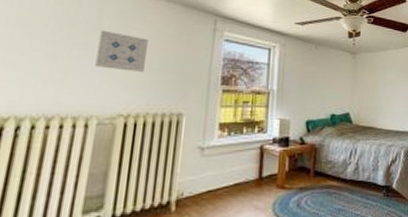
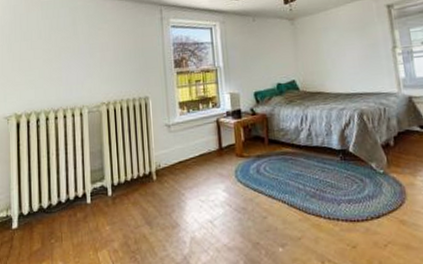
wall art: present [95,30,149,73] -> none [77,34,114,66]

